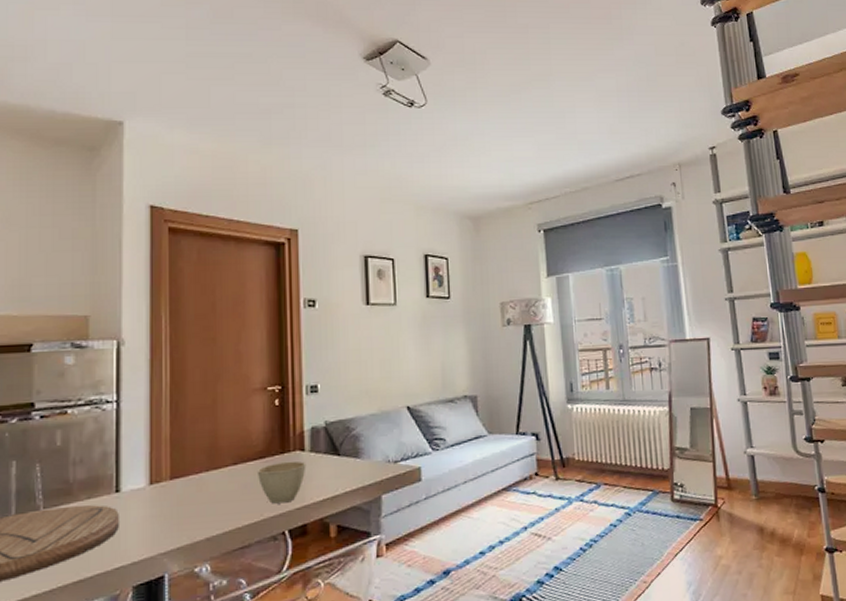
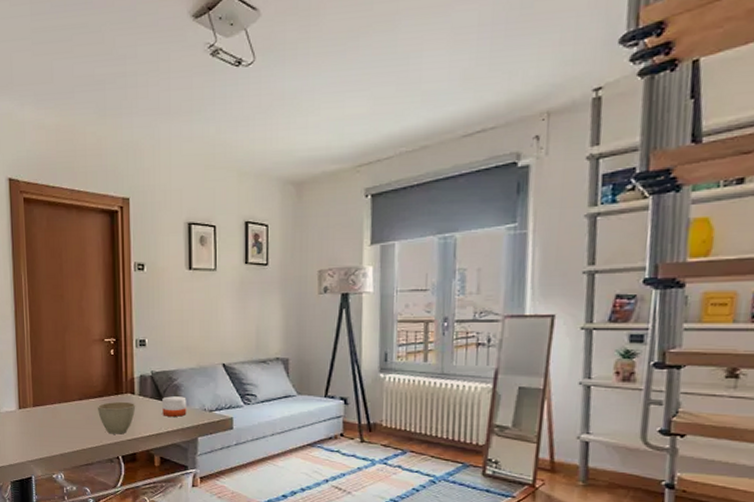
candle: none [338,448,368,474] -> present [162,396,187,417]

